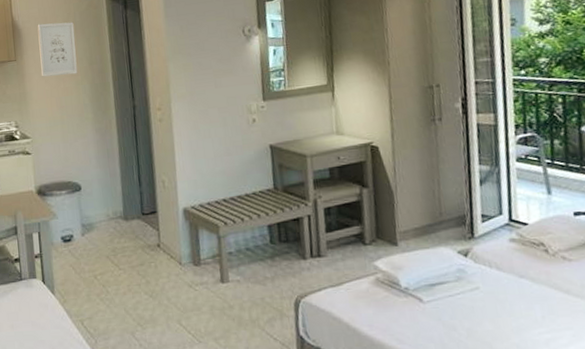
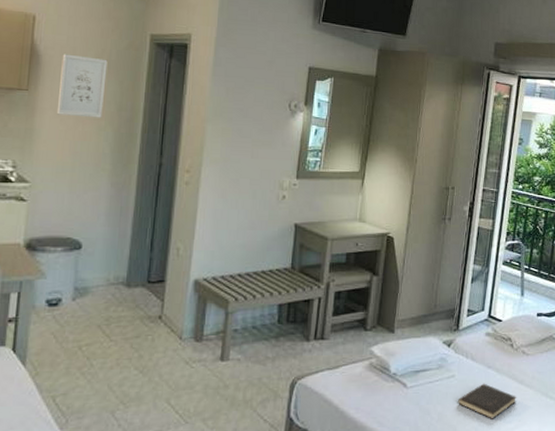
hardcover book: none [488,294,565,335] -> present [458,383,516,419]

